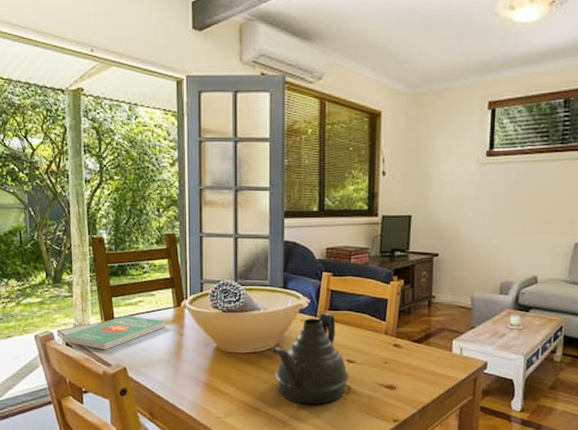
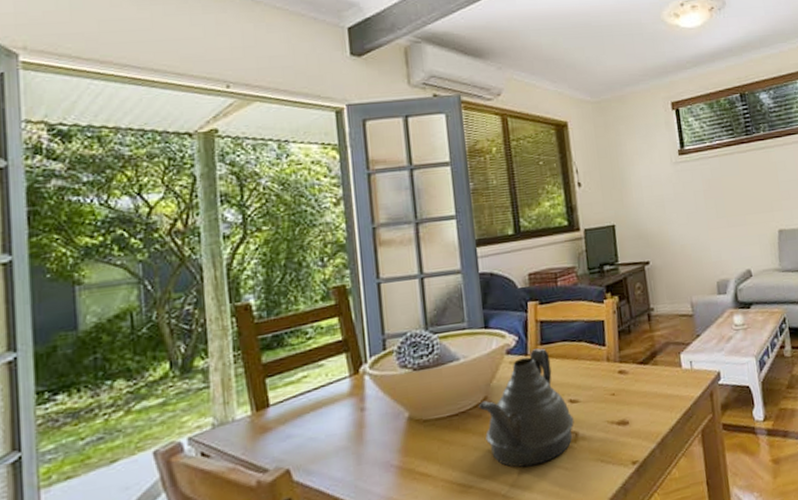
book: present [63,315,166,350] -> none [196,395,341,453]

